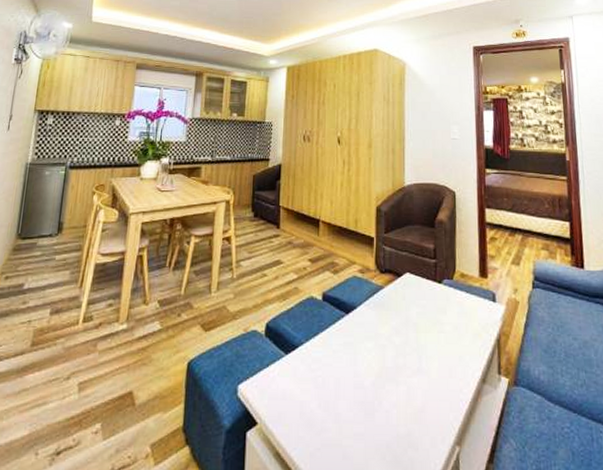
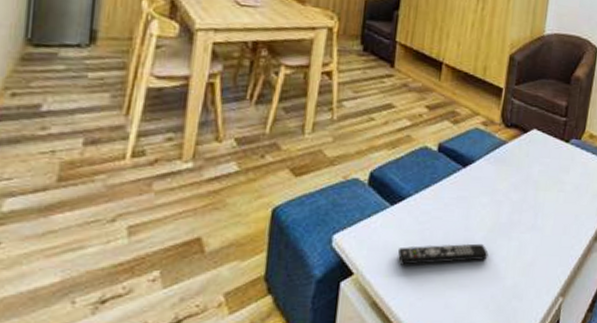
remote control: none [294,389,379,414] -> present [397,243,489,265]

